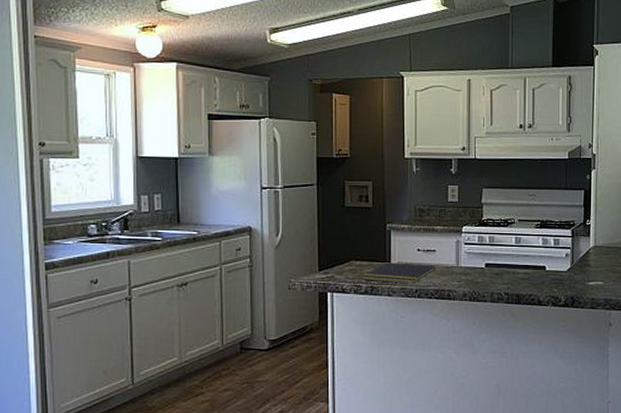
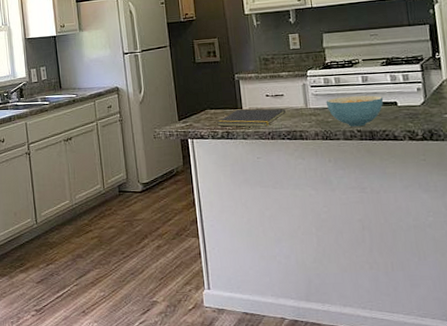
cereal bowl: none [477,258,534,289] -> present [325,95,384,127]

